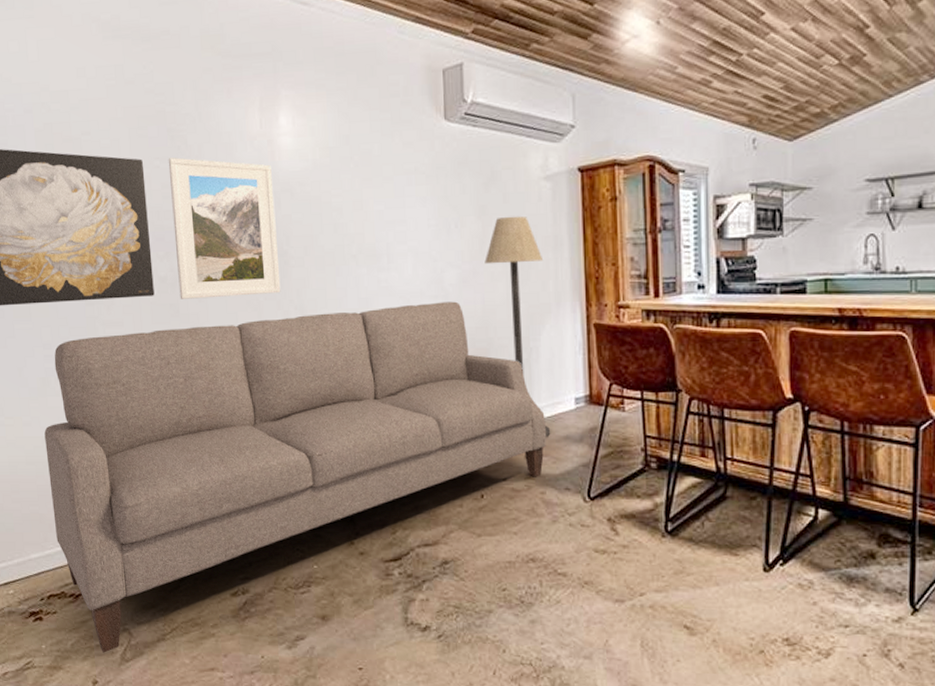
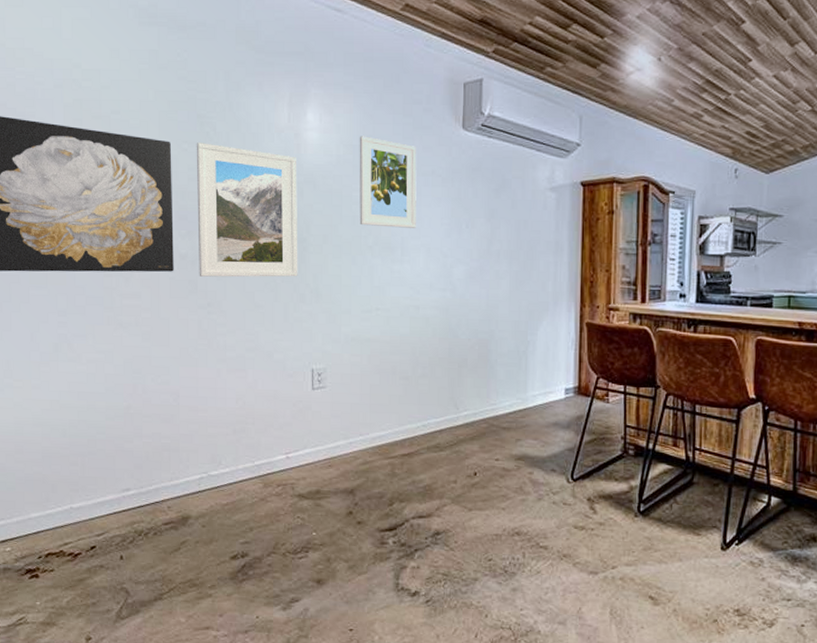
sofa: present [44,301,546,653] -> none [53,294,537,611]
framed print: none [335,136,401,233] -> present [359,136,417,228]
floor lamp: present [484,216,551,438] -> none [491,221,545,424]

